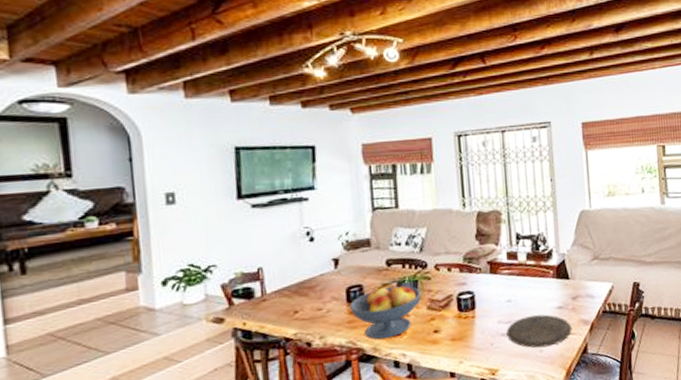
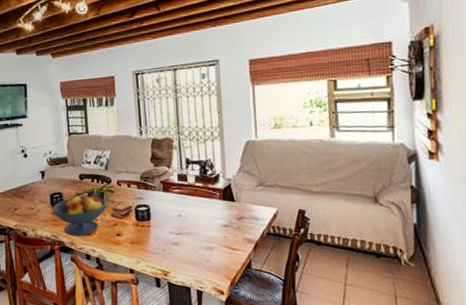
plate: present [506,314,572,348] -> none [177,230,237,259]

